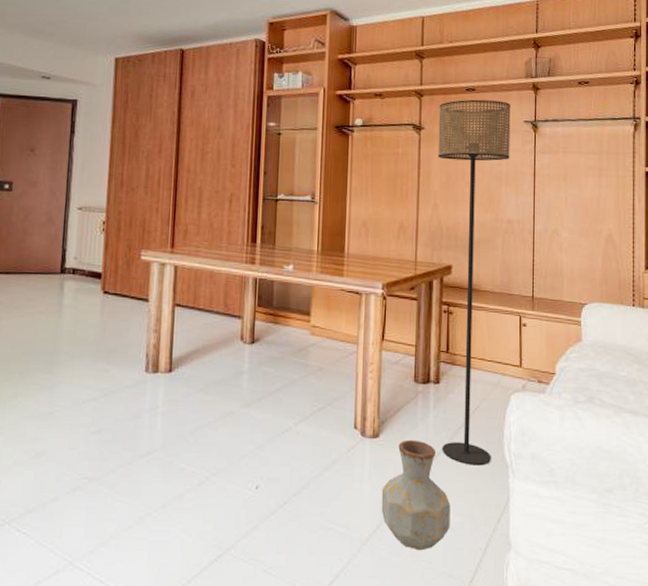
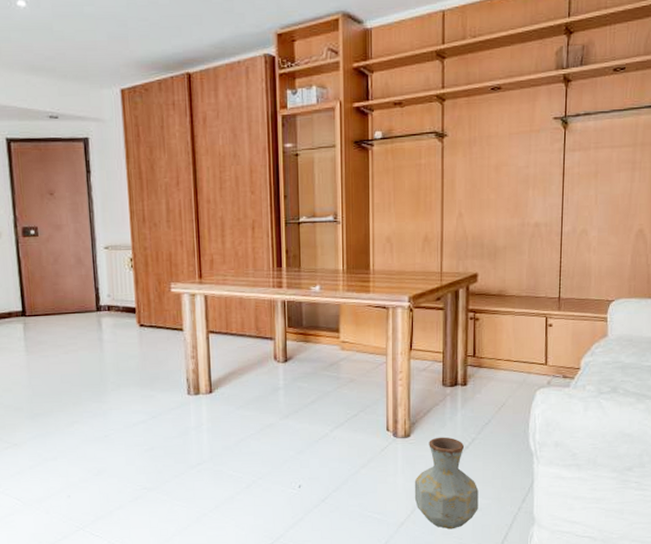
floor lamp: present [438,99,511,466] -> none [462,98,539,456]

